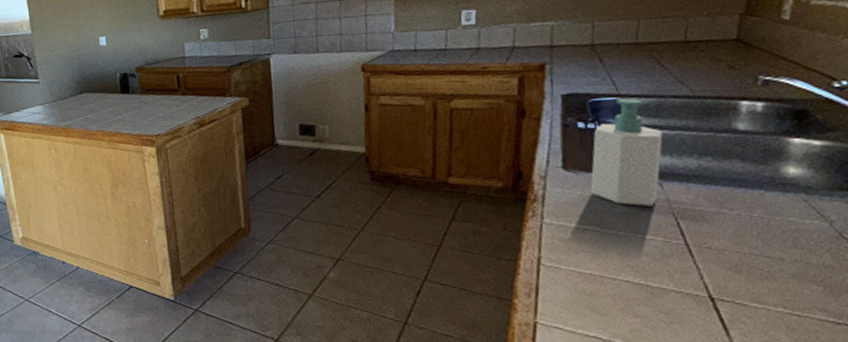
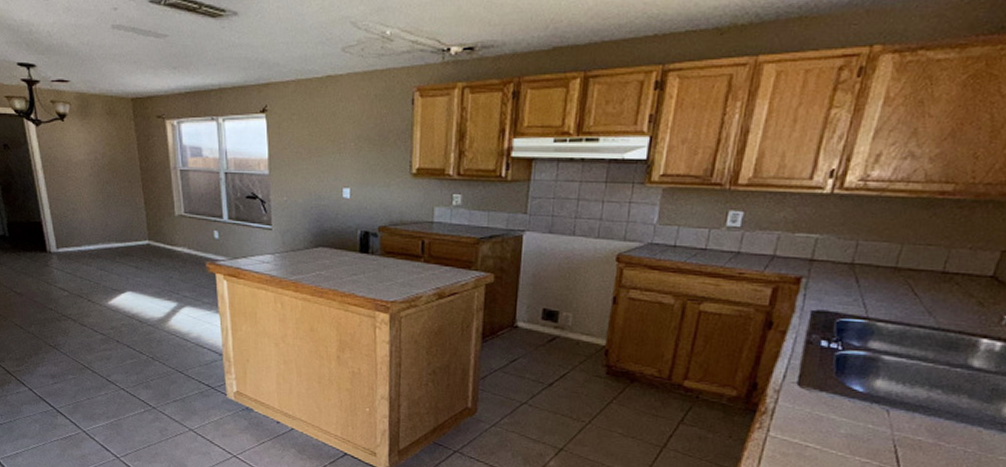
soap bottle: present [590,98,663,206] -> none [820,322,901,431]

